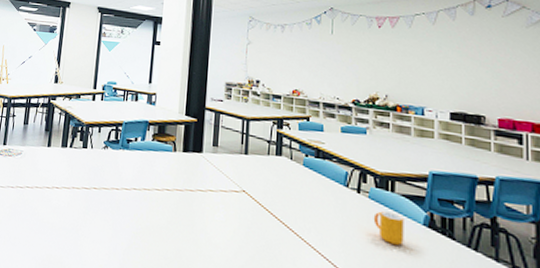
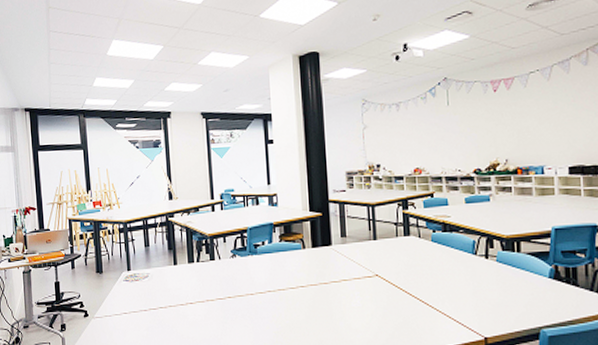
mug: present [373,211,404,245] -> none [502,271,532,300]

